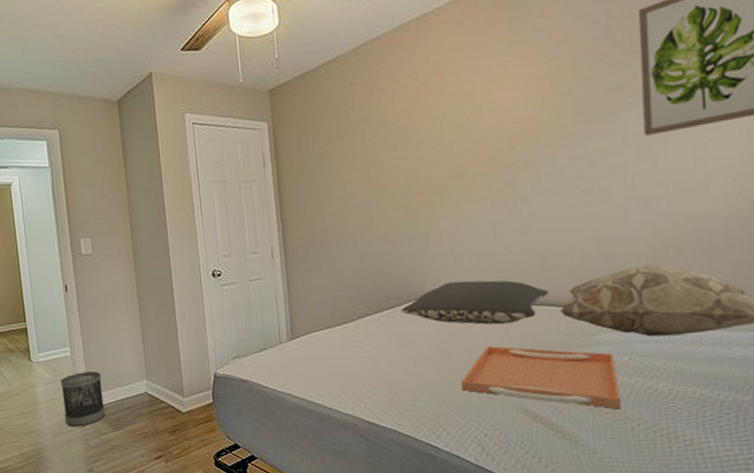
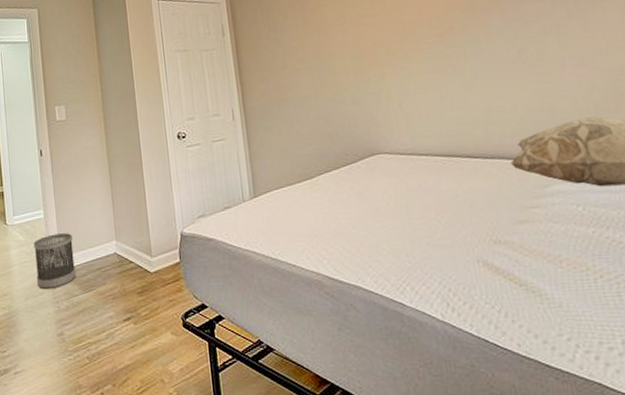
pillow: present [401,280,549,325] -> none [357,135,499,179]
serving tray: present [461,346,621,410] -> none [420,199,582,261]

